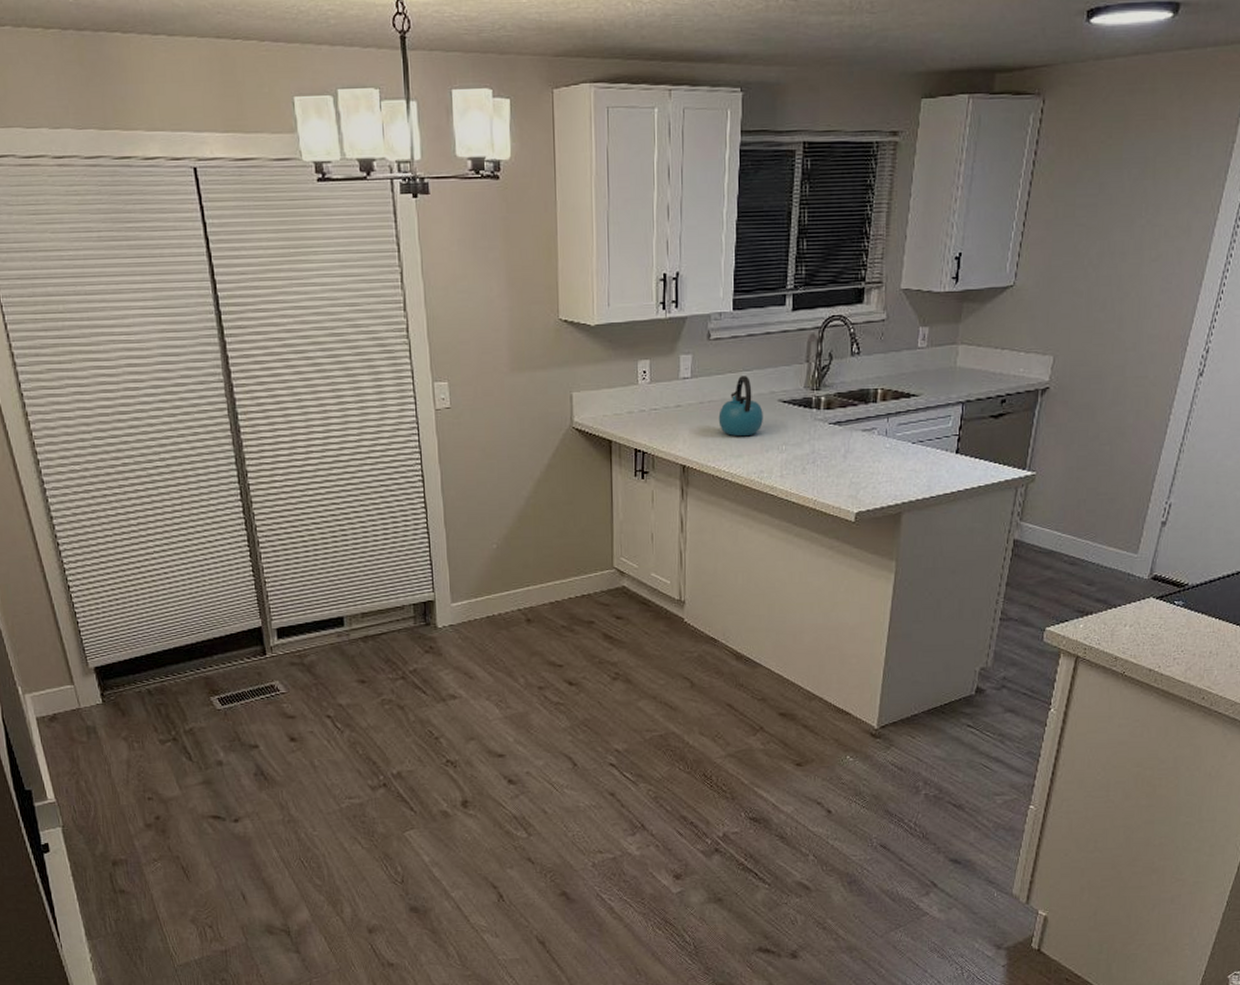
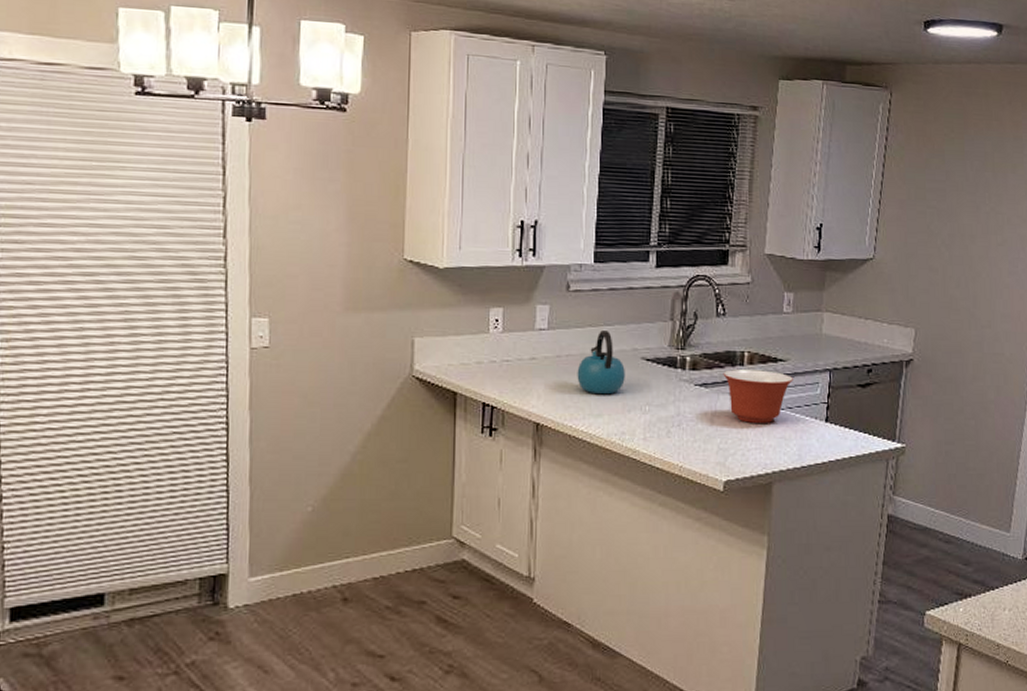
mixing bowl: none [856,406,925,457] -> present [723,369,793,423]

